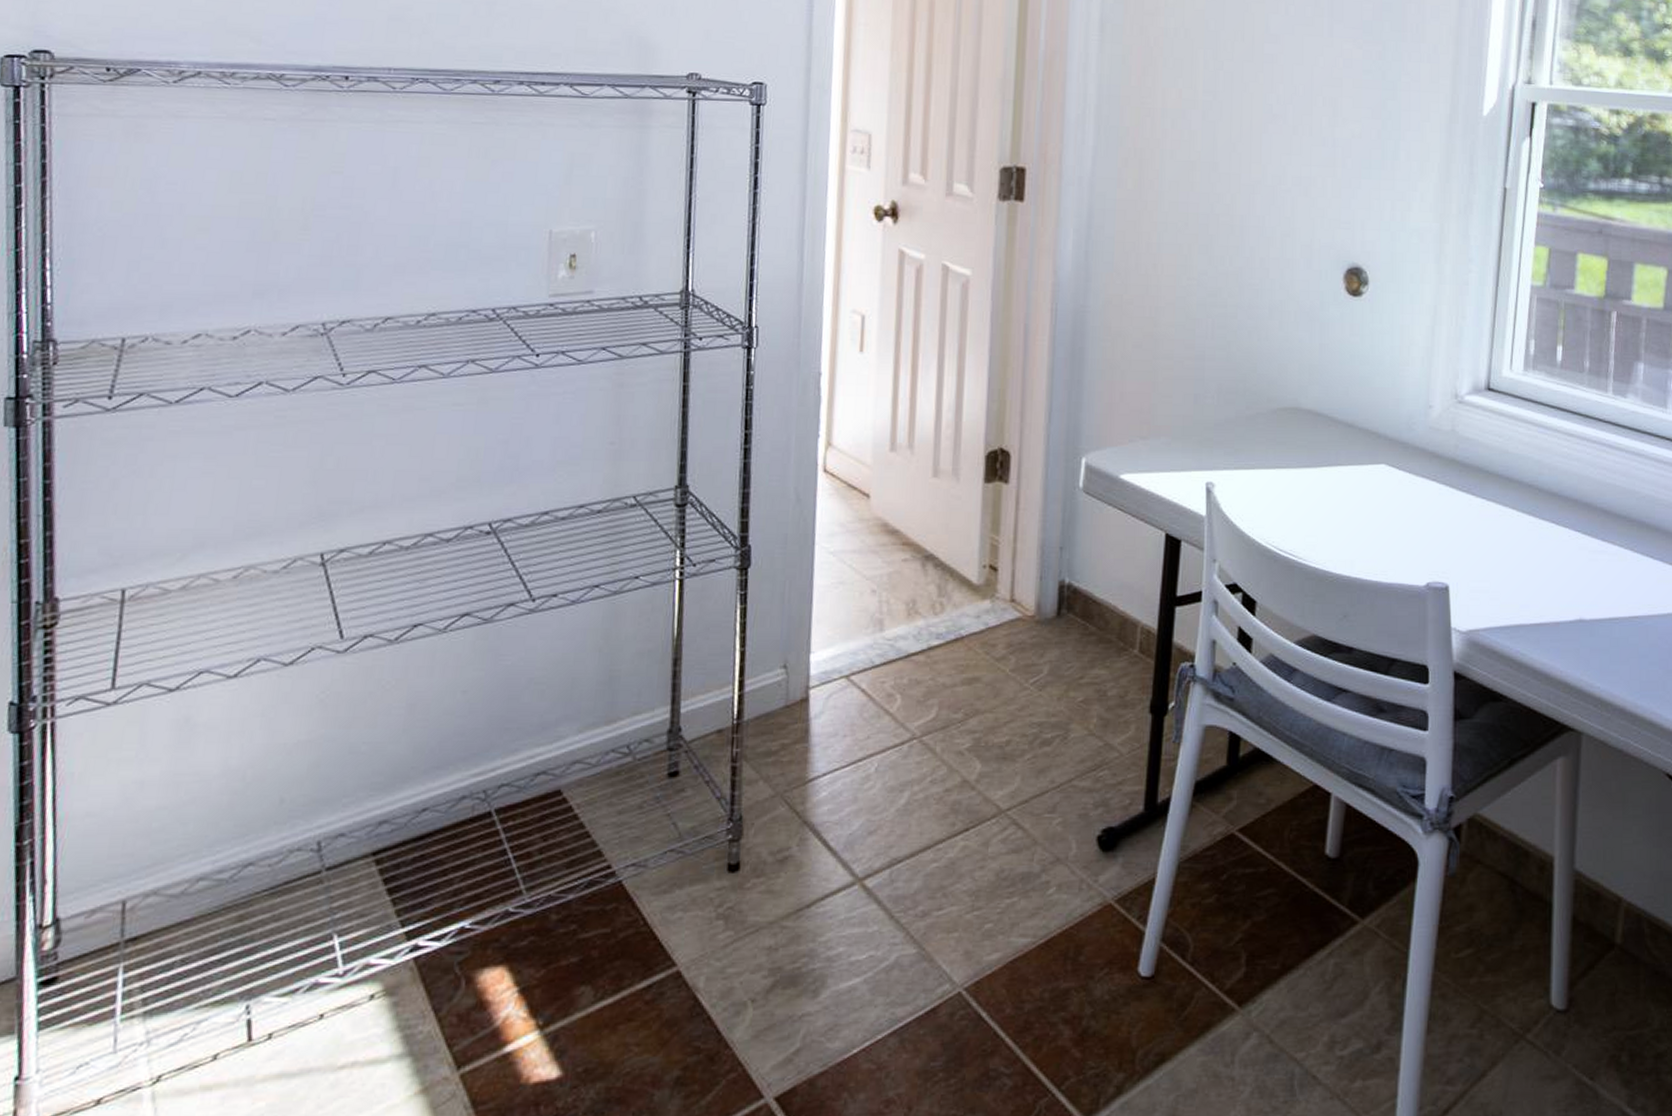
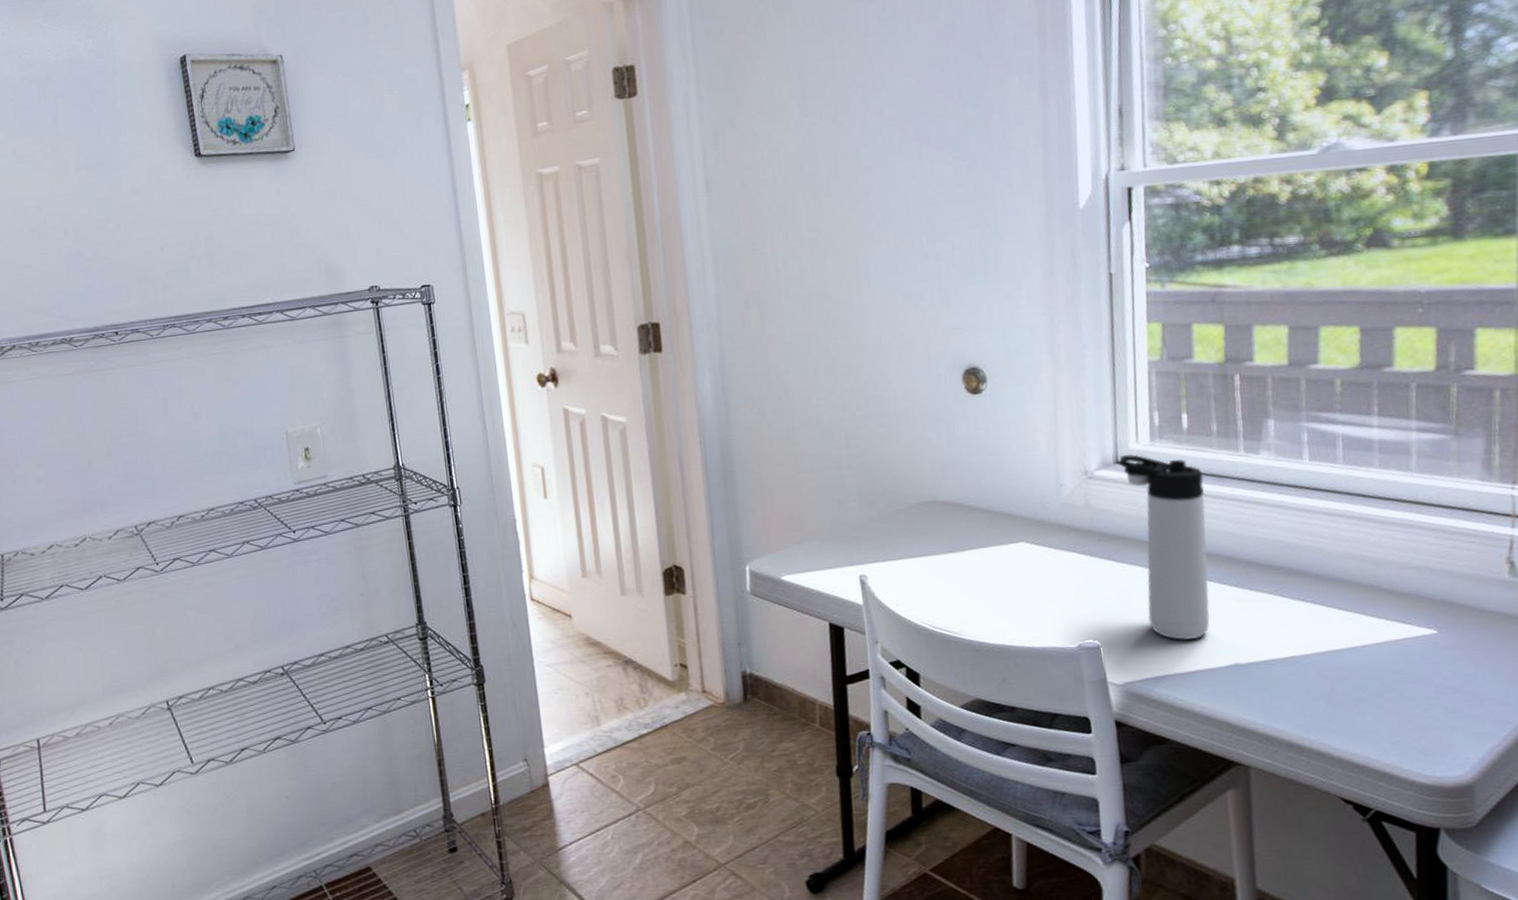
thermos bottle: none [1491,381,1571,589] -> present [1119,453,1210,641]

